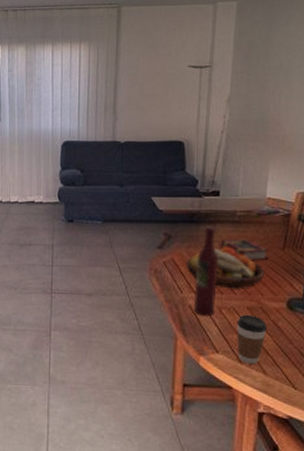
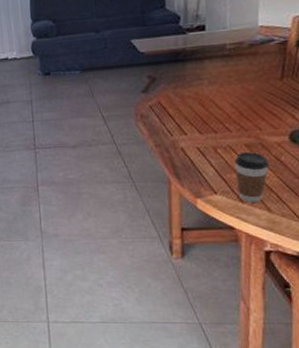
fruit bowl: present [186,246,265,289] -> none [174,82,263,127]
wine bottle: present [193,226,219,317] -> none [185,63,210,158]
book: present [220,238,269,261] -> none [210,72,266,96]

